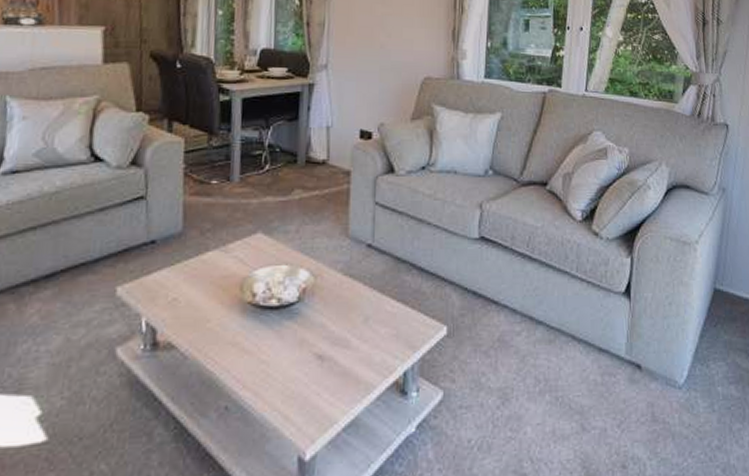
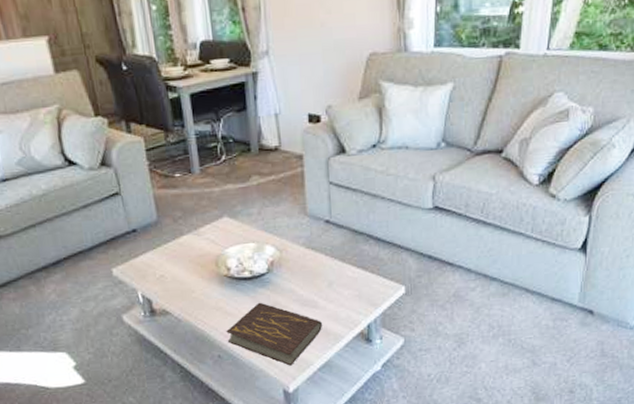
book: none [239,338,352,424] -> present [226,302,322,366]

